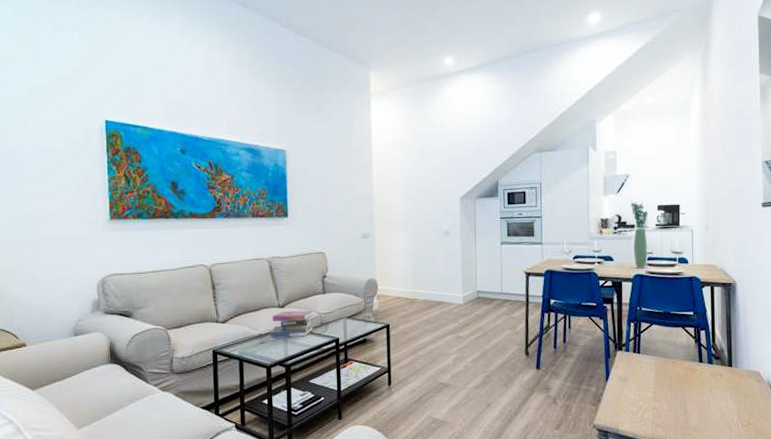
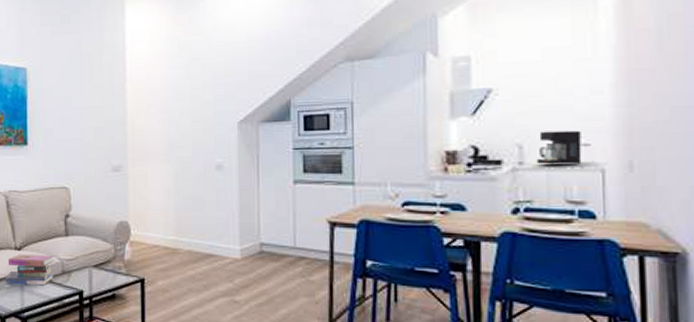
vase: present [630,201,648,268] -> none [494,126,524,223]

